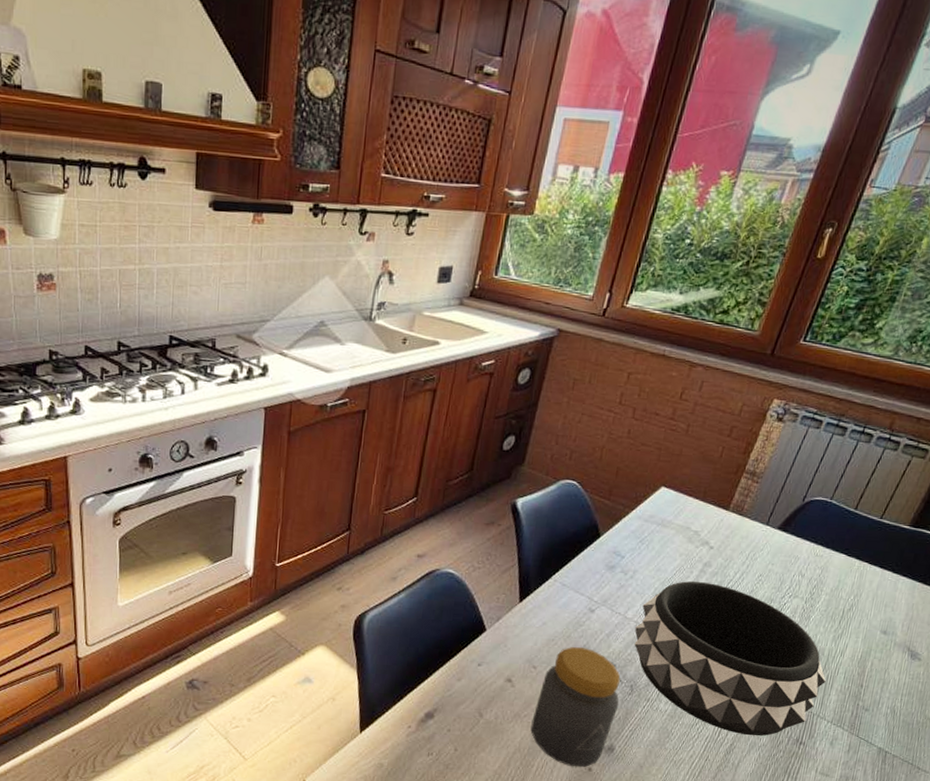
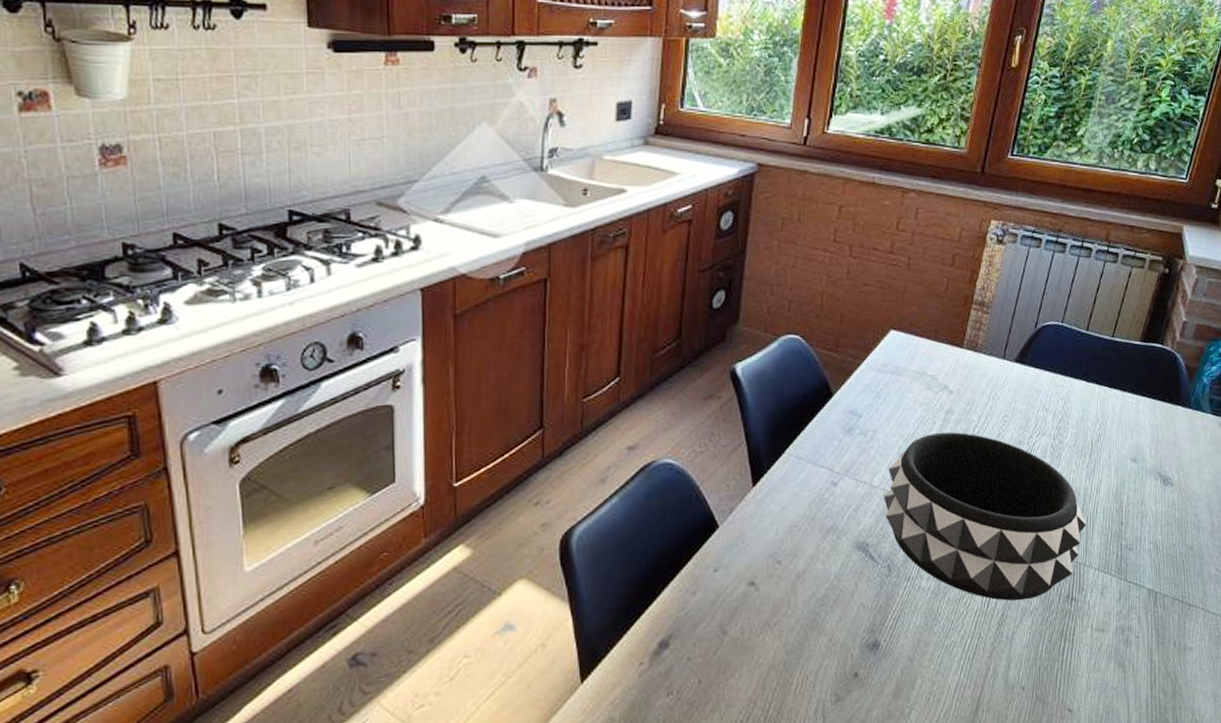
jar: present [530,647,620,767] -> none [784,529,878,676]

